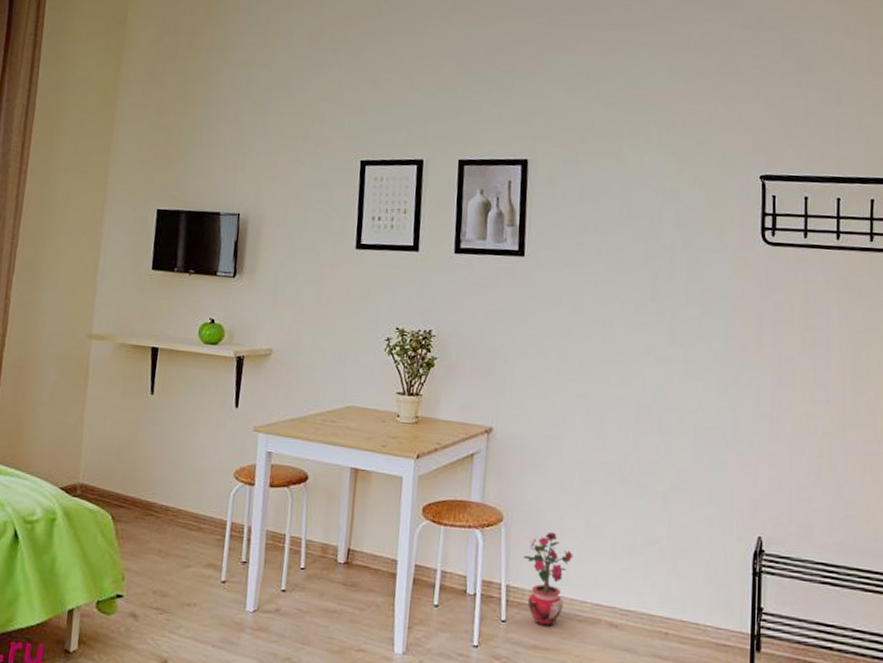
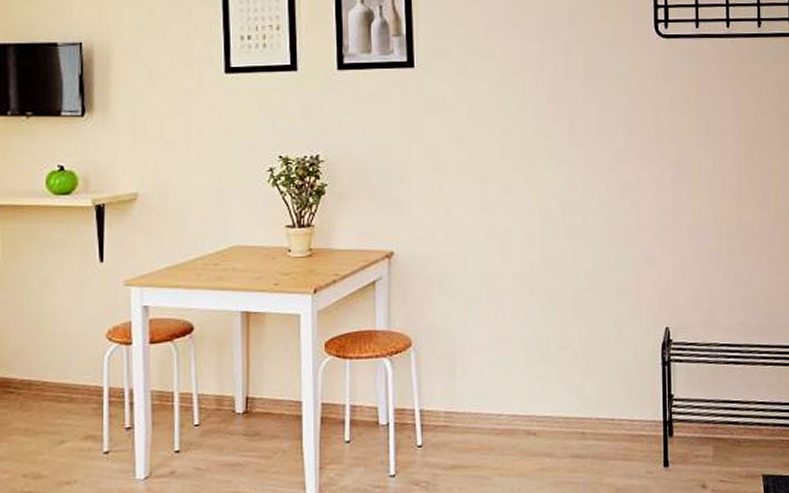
potted plant: present [523,531,574,627] -> none [436,350,487,445]

